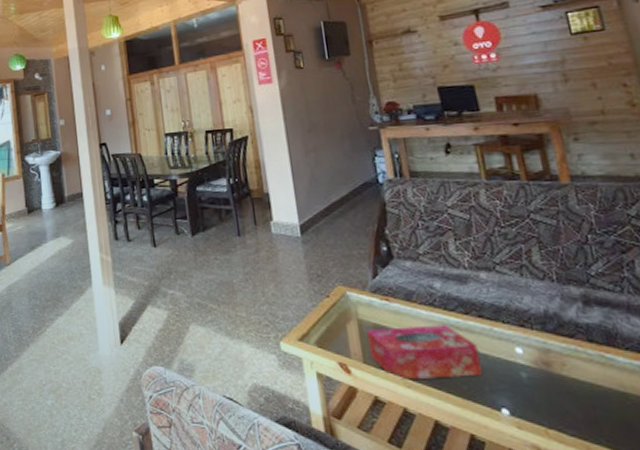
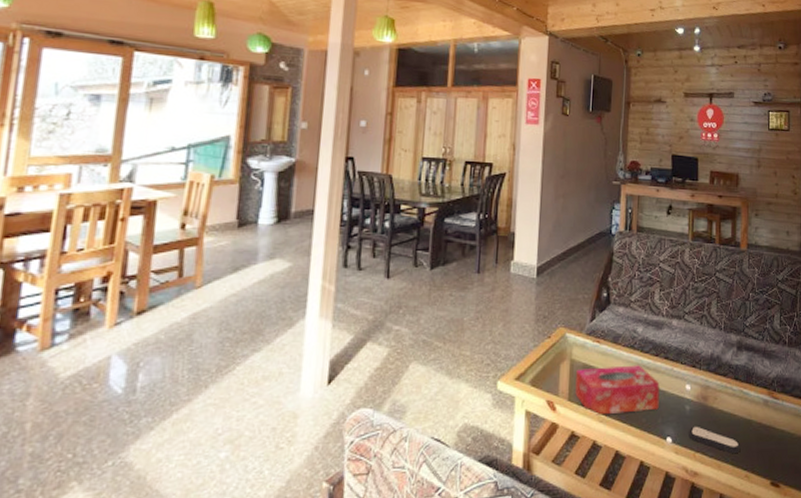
remote control: none [531,396,618,435] -> present [689,426,741,454]

